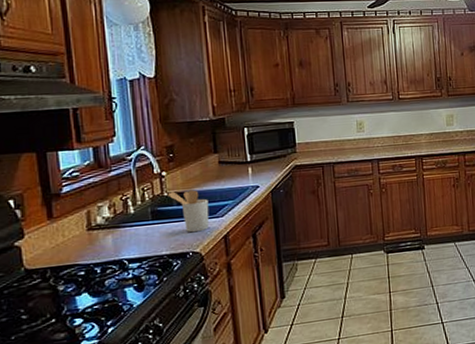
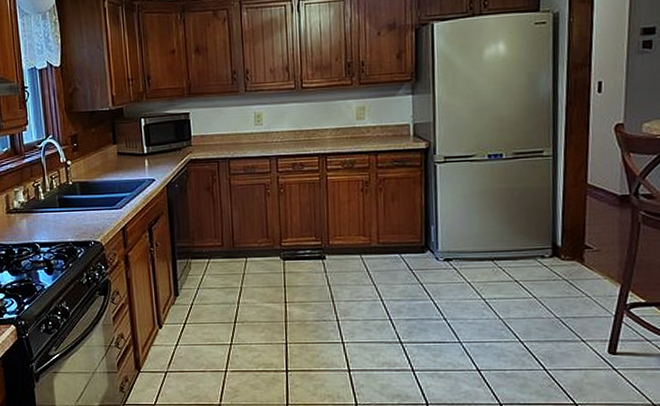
utensil holder: present [167,190,209,233] -> none [72,180,109,222]

